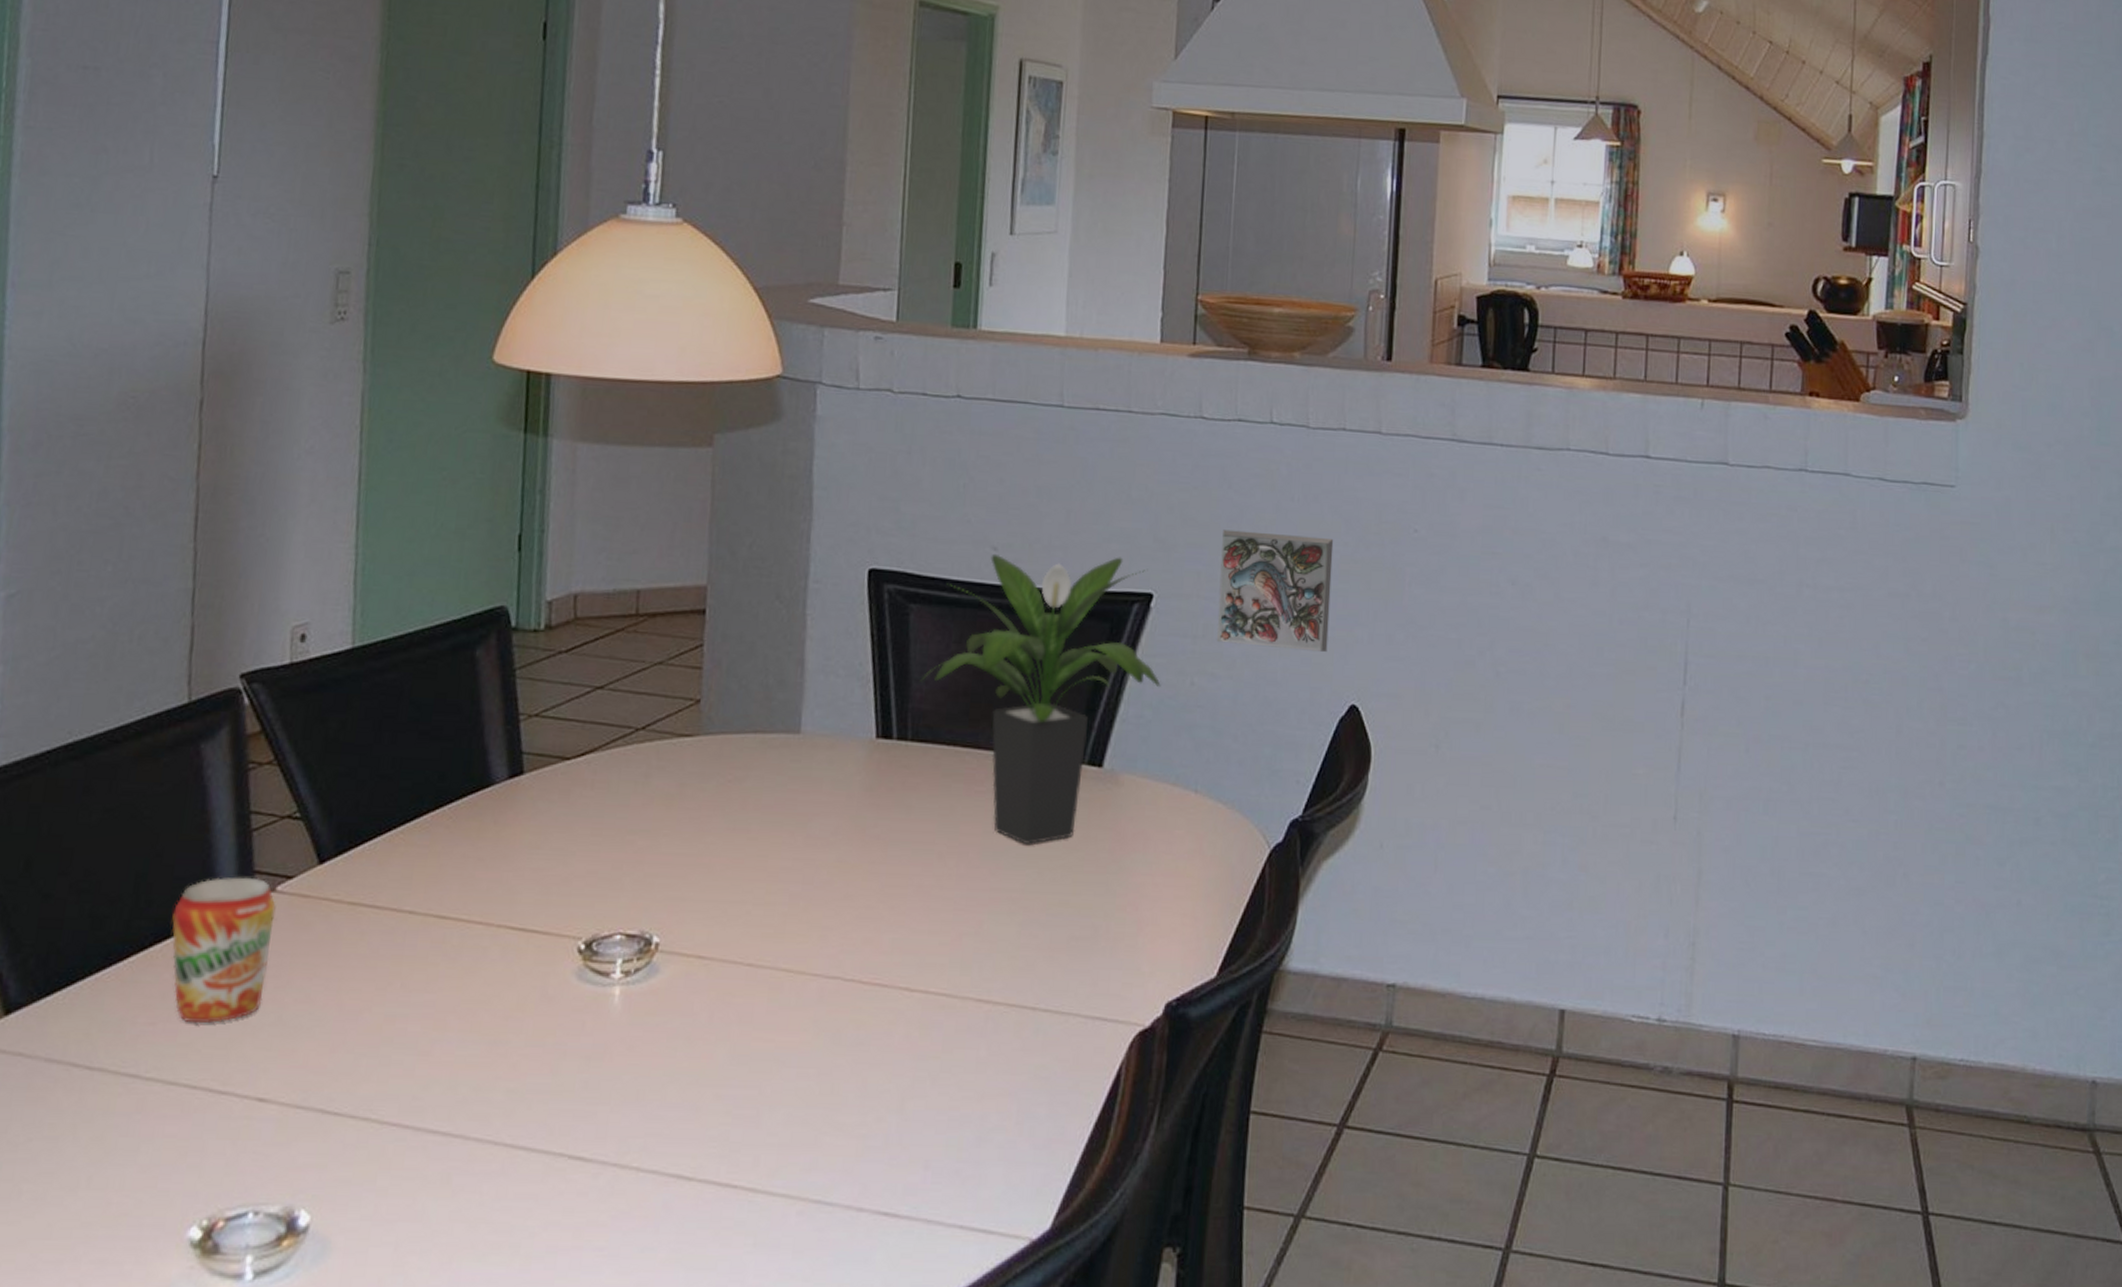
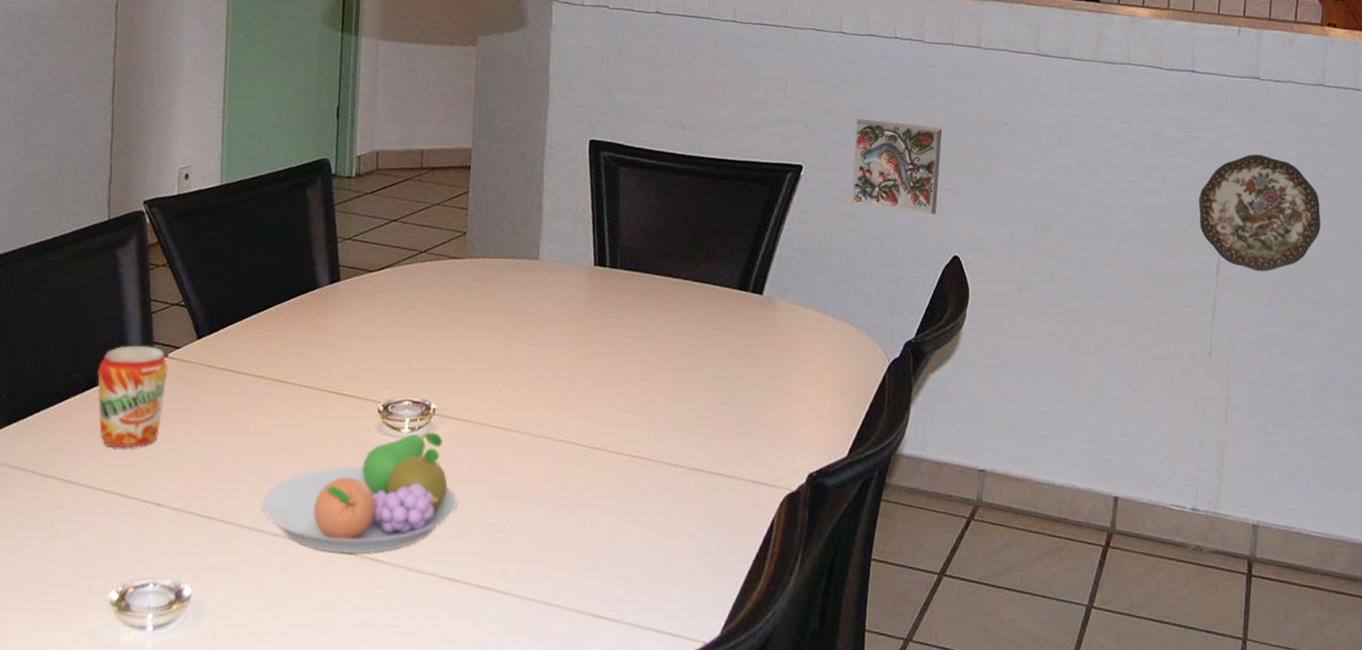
fruit bowl: none [411,975,689,1152] -> present [261,432,457,554]
potted plant: present [920,555,1161,846] -> none [627,132,808,351]
decorative plate: none [1657,560,1807,710] -> present [1198,154,1321,272]

